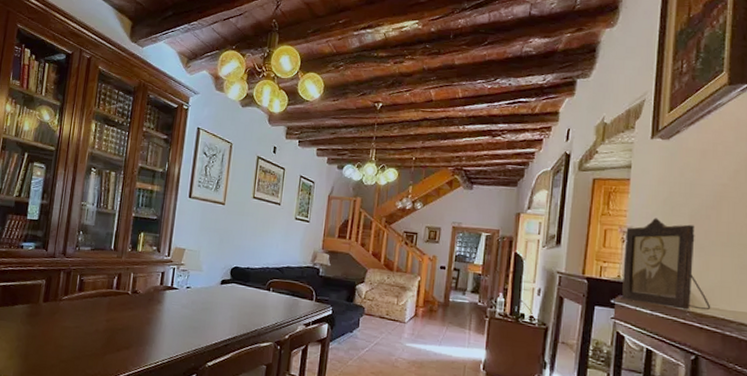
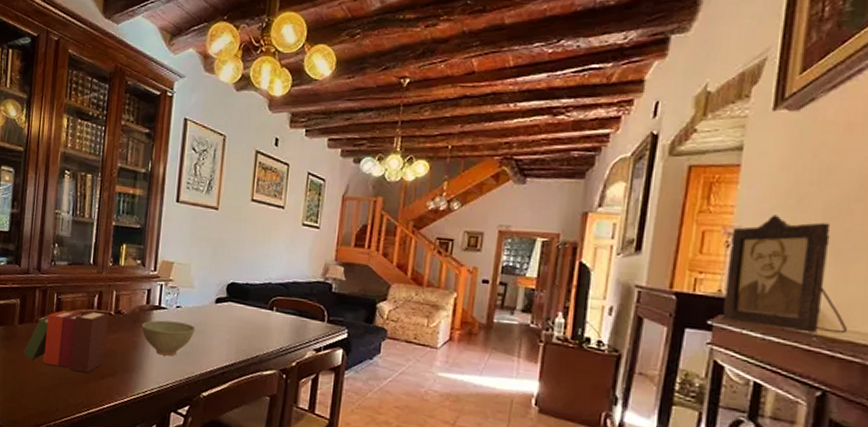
books: none [45,289,127,347] -> present [22,309,110,373]
bowl: none [155,299,203,331] -> present [141,320,196,356]

